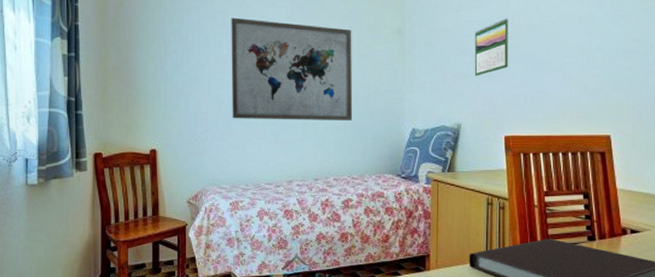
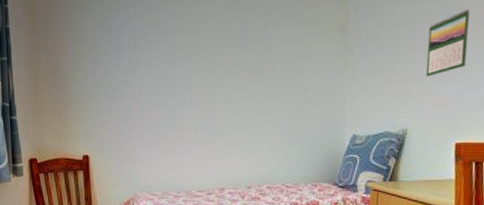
wall art: present [231,17,353,120] -> none [162,16,291,126]

